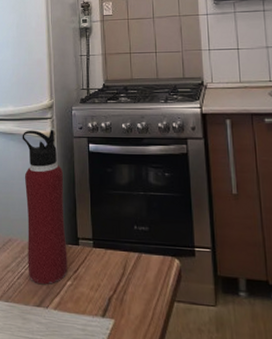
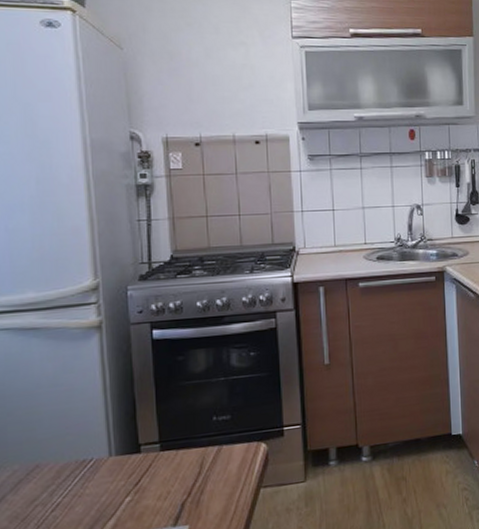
water bottle: present [22,129,68,285] -> none [51,316,126,511]

